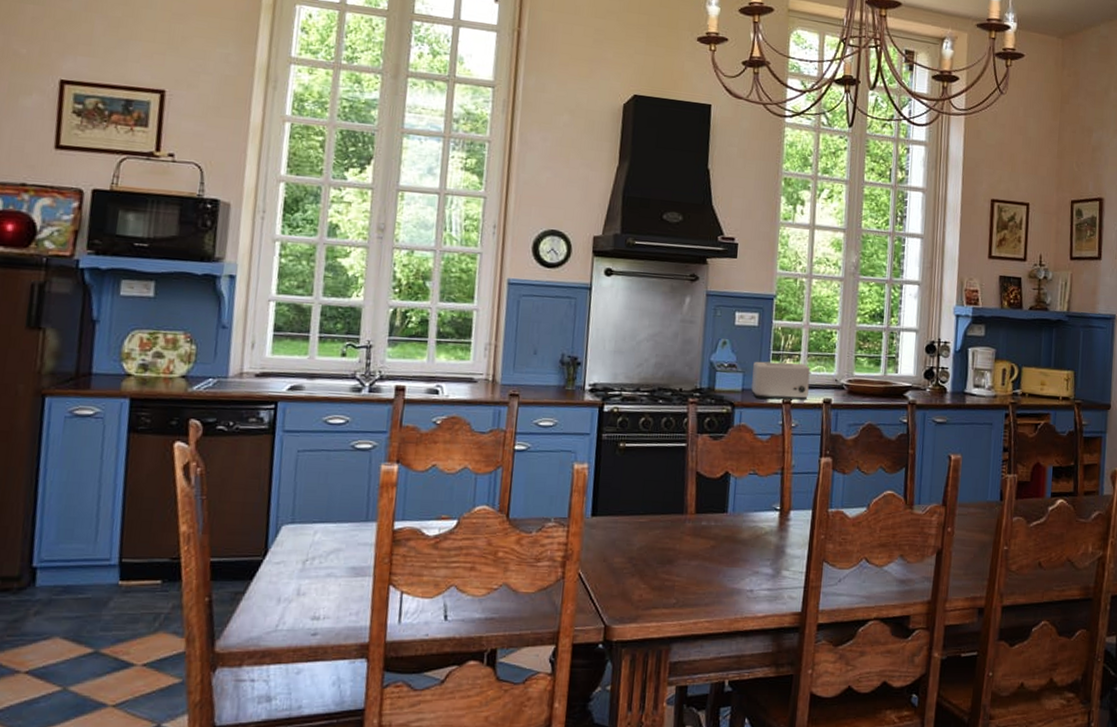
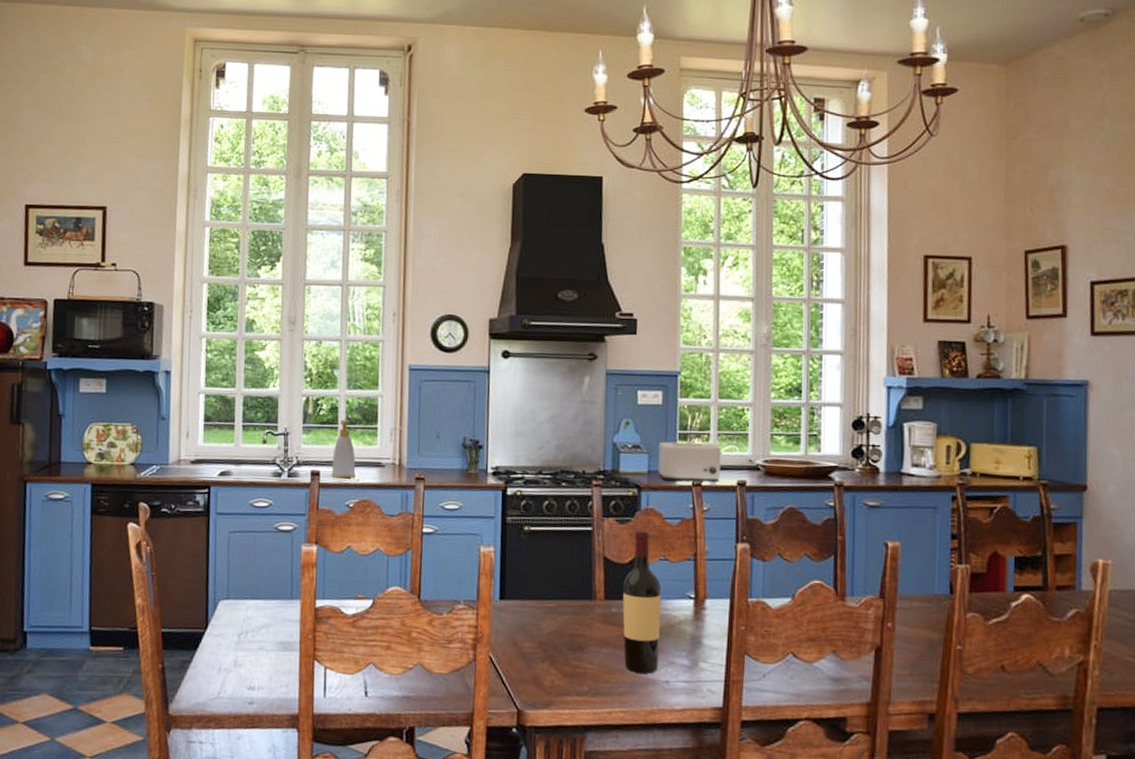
soap bottle: none [418,332,446,395] -> present [331,419,356,480]
wine bottle: none [711,445,750,583] -> present [622,529,662,674]

